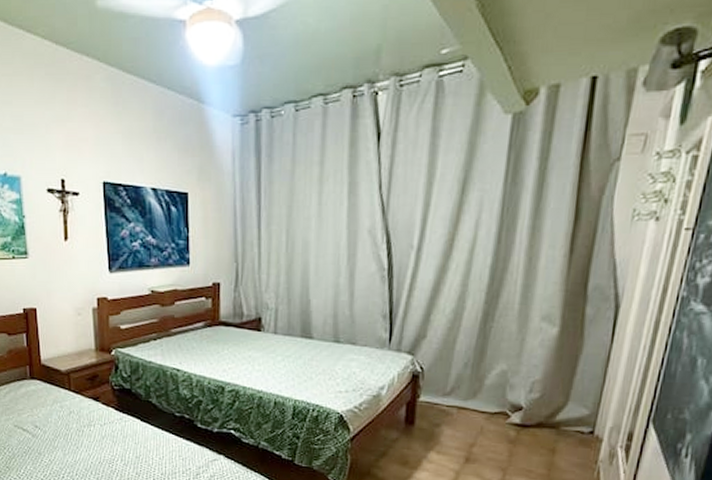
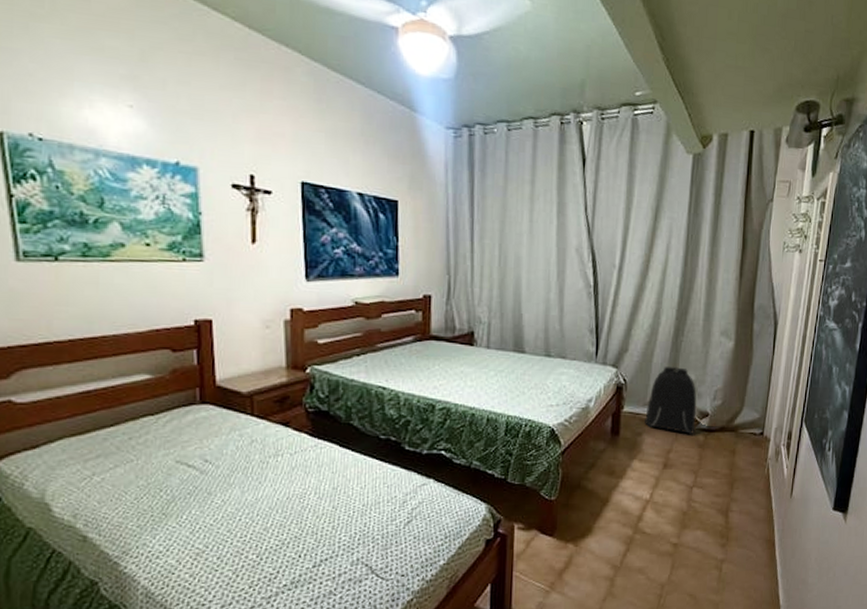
backpack: none [444,354,508,428] -> present [645,366,696,434]

